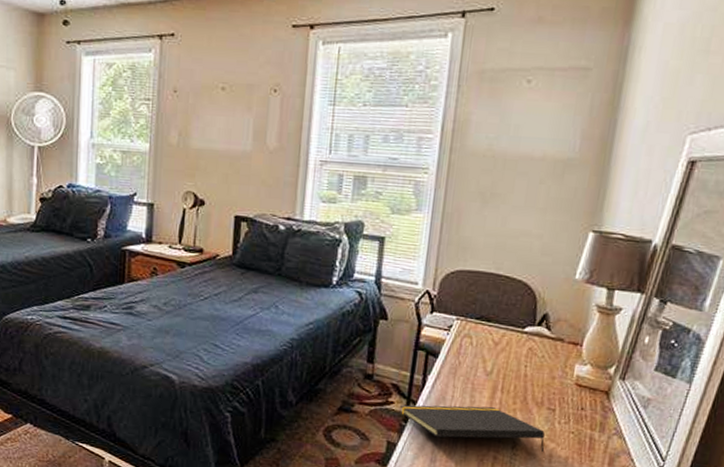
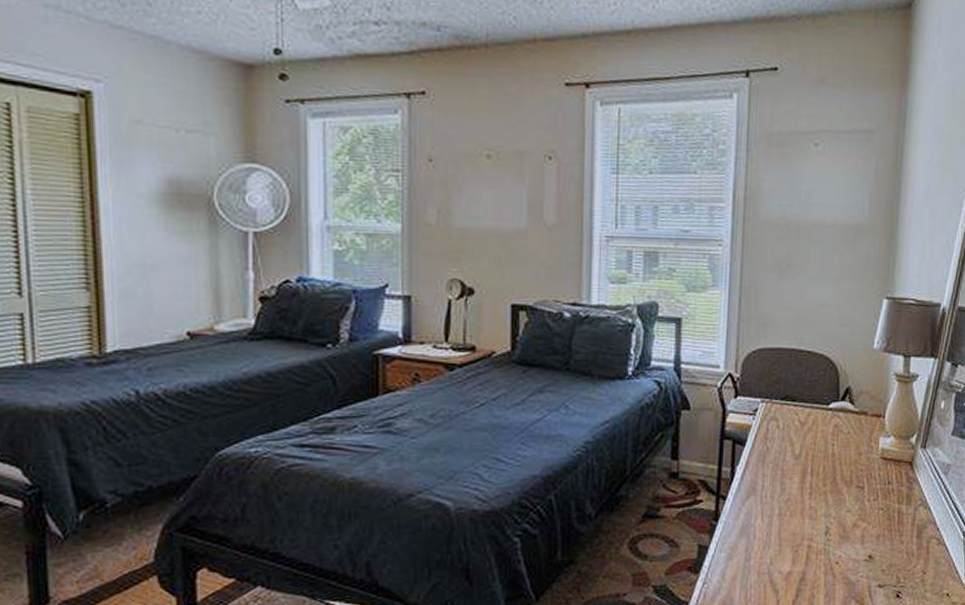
notepad: present [400,405,545,453] -> none [709,493,857,534]

